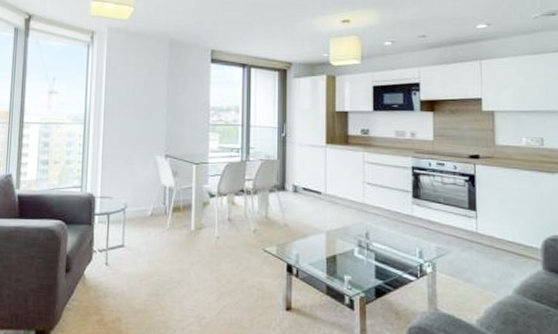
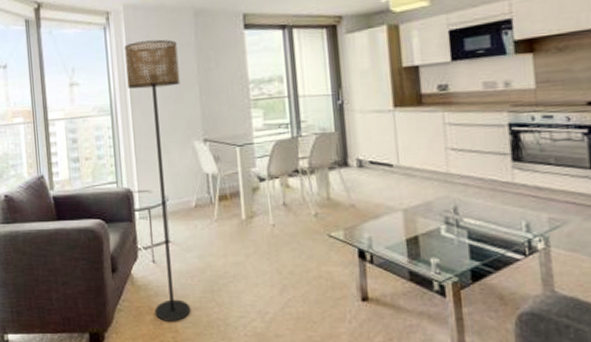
floor lamp: none [101,61,152,322] -> present [125,39,191,321]

